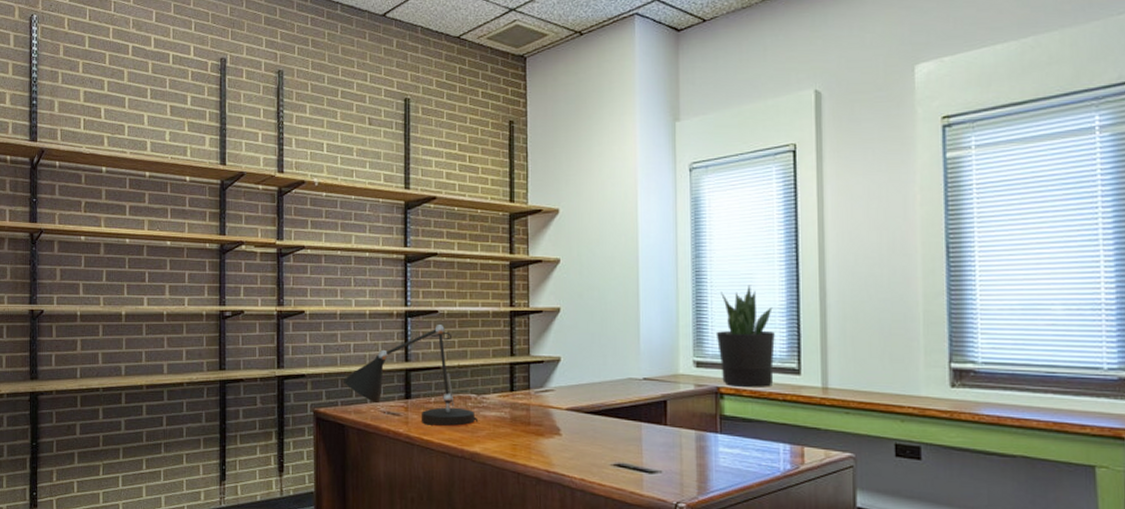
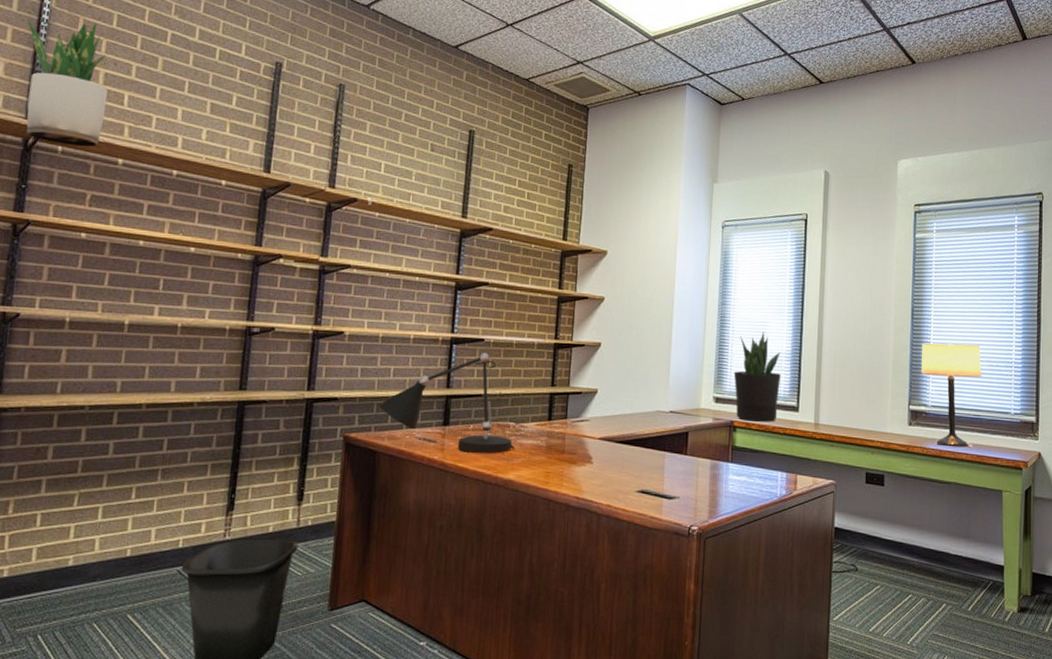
planter: none [22,47,88,160] -> present [26,20,108,147]
table lamp: none [963,283,1055,413] -> present [921,342,982,448]

